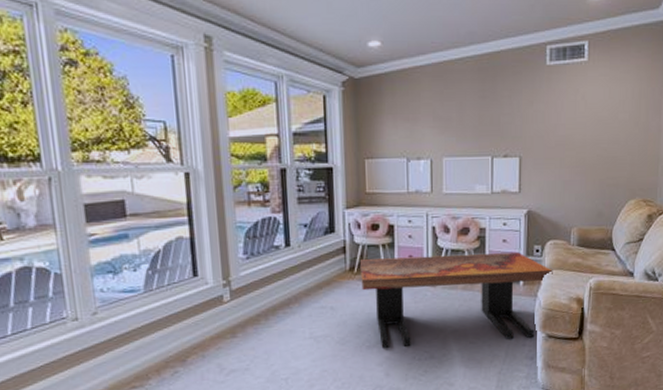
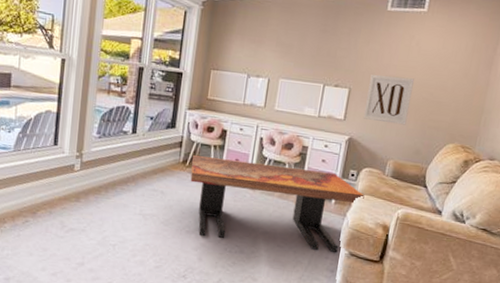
wall art: none [540,136,585,188] -> present [364,74,414,125]

